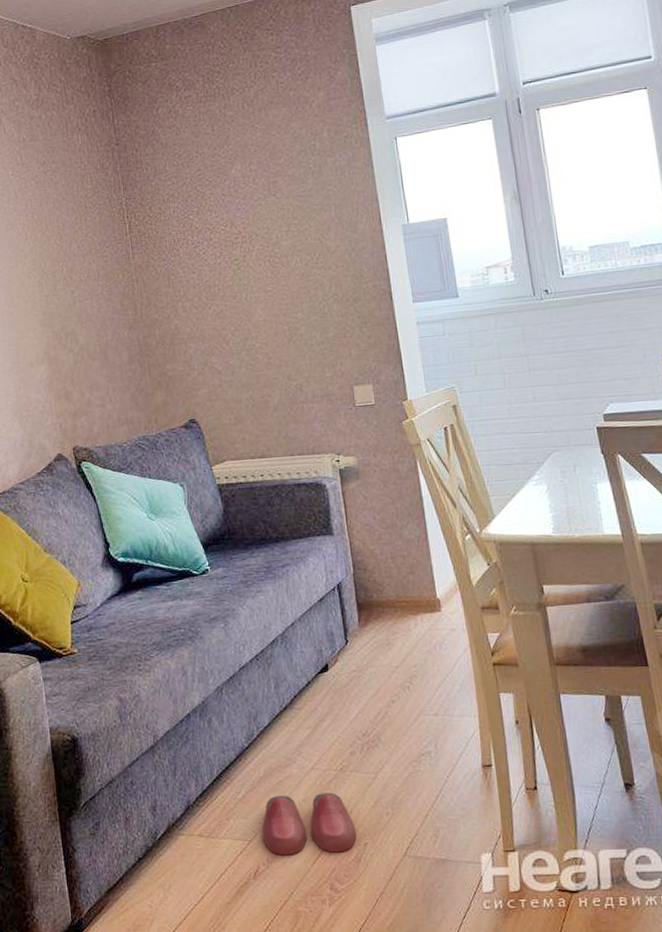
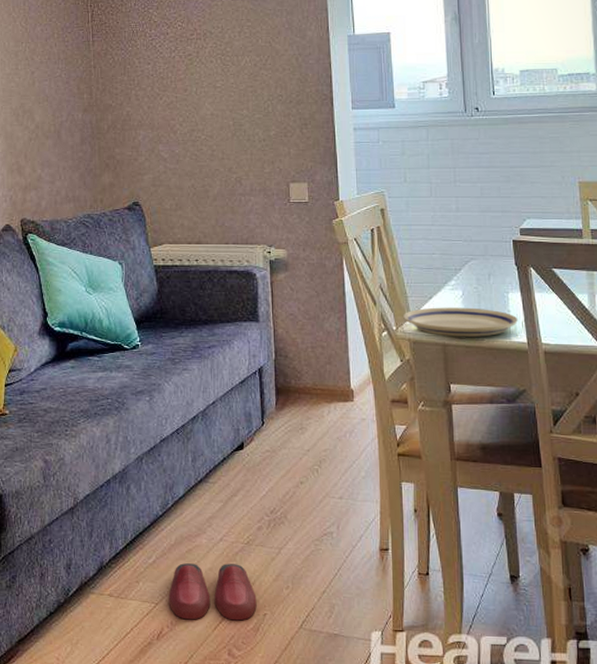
plate: none [486,502,610,535] -> present [403,307,518,337]

